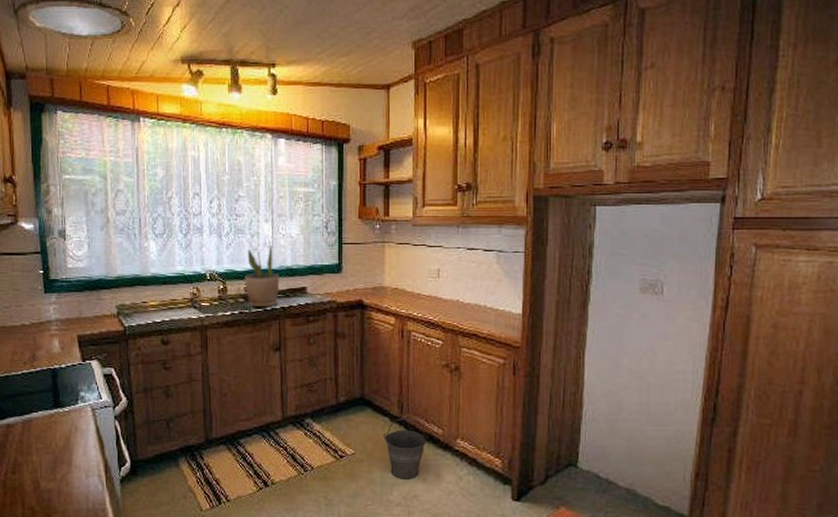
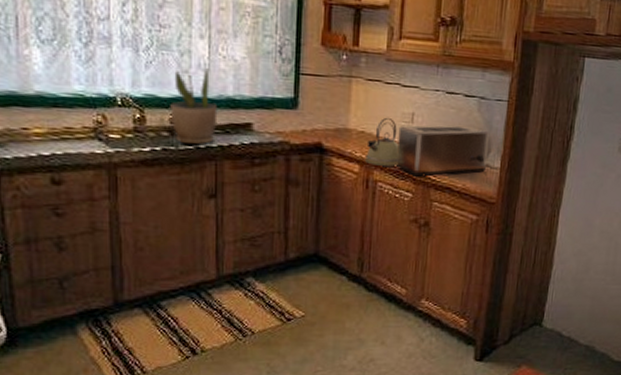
bucket: present [384,418,429,479] -> none [339,277,391,342]
kettle: none [398,274,428,319] -> present [364,117,399,168]
toaster: none [427,277,509,325] -> present [396,125,489,177]

